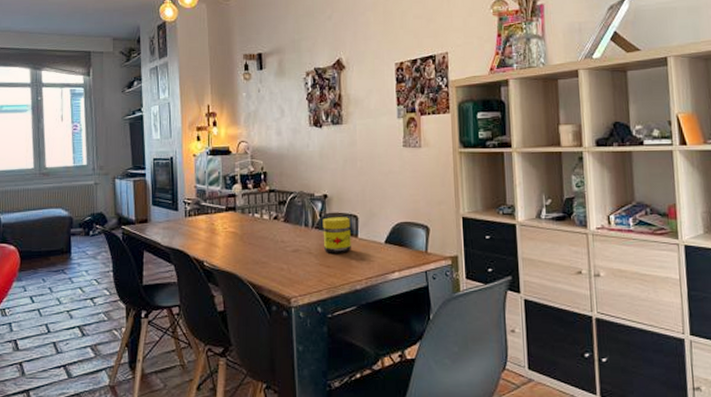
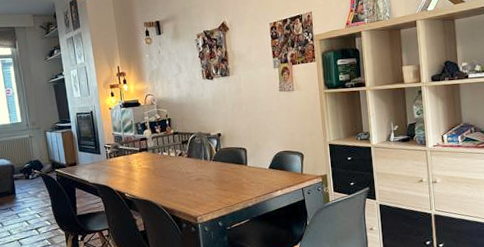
jar: present [322,217,351,253] -> none [218,150,243,180]

